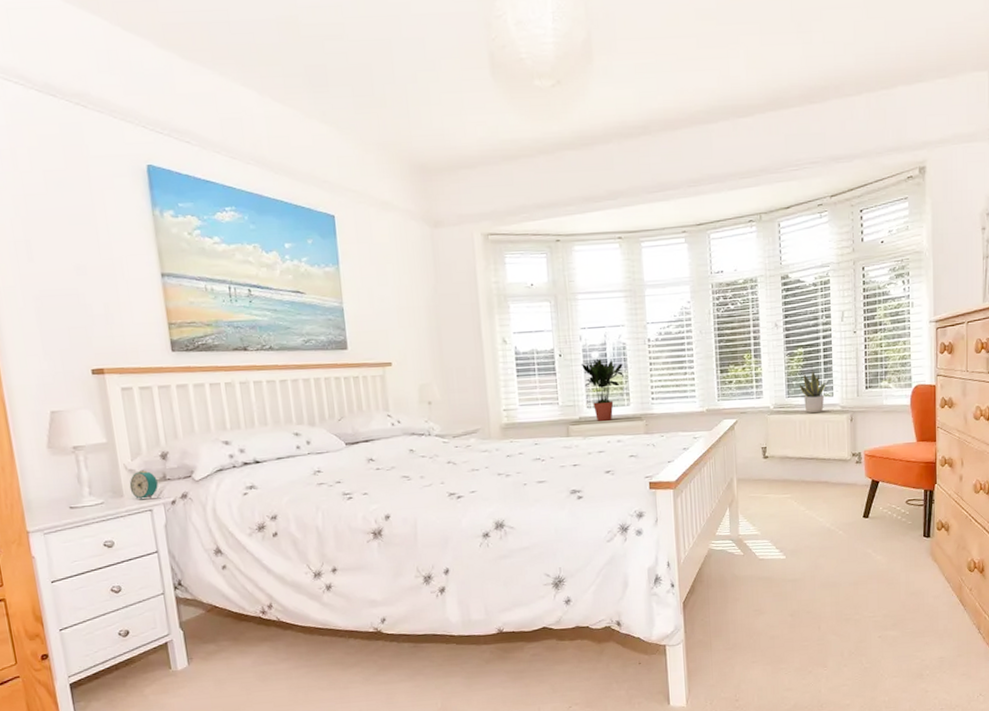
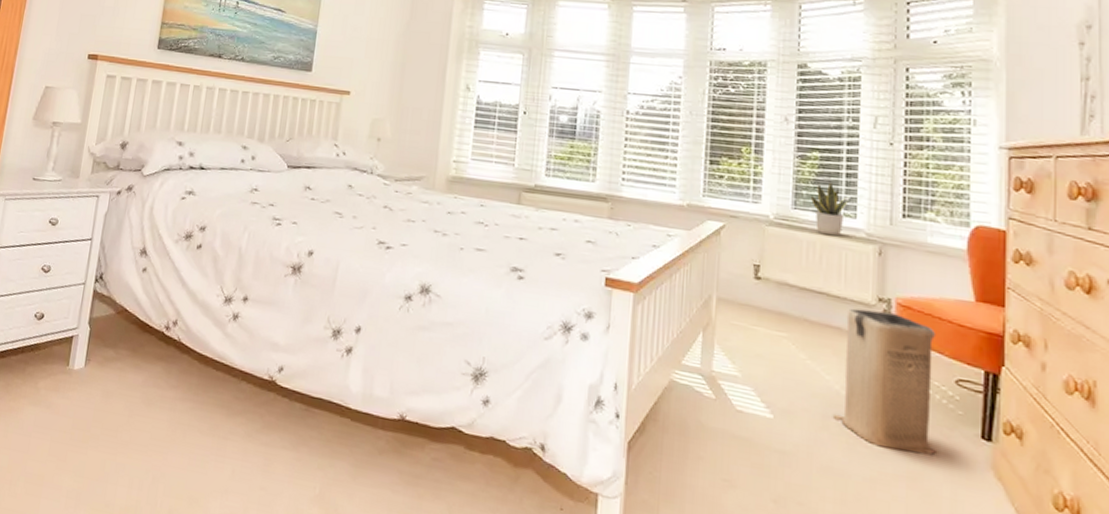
alarm clock: present [129,470,158,499] -> none [86,155,112,185]
potted plant: present [581,358,624,422] -> none [546,122,594,196]
laundry basket: none [826,463,895,560] -> present [832,308,937,456]

